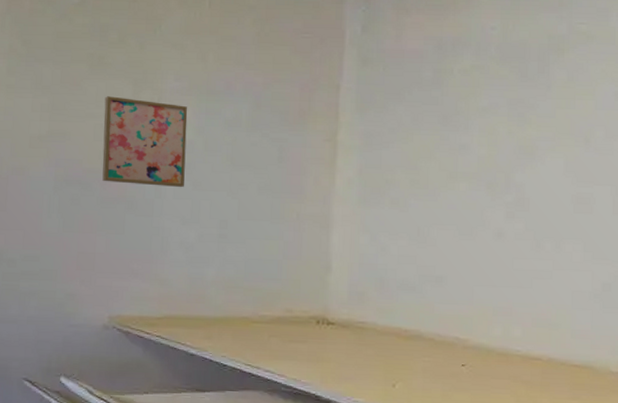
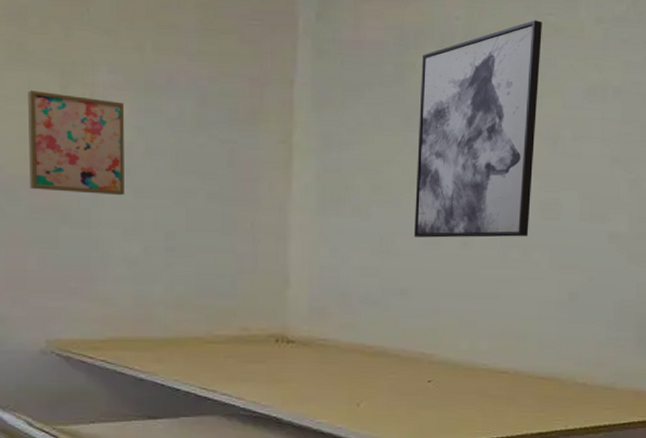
wall art: none [450,29,575,230] -> present [414,20,542,238]

